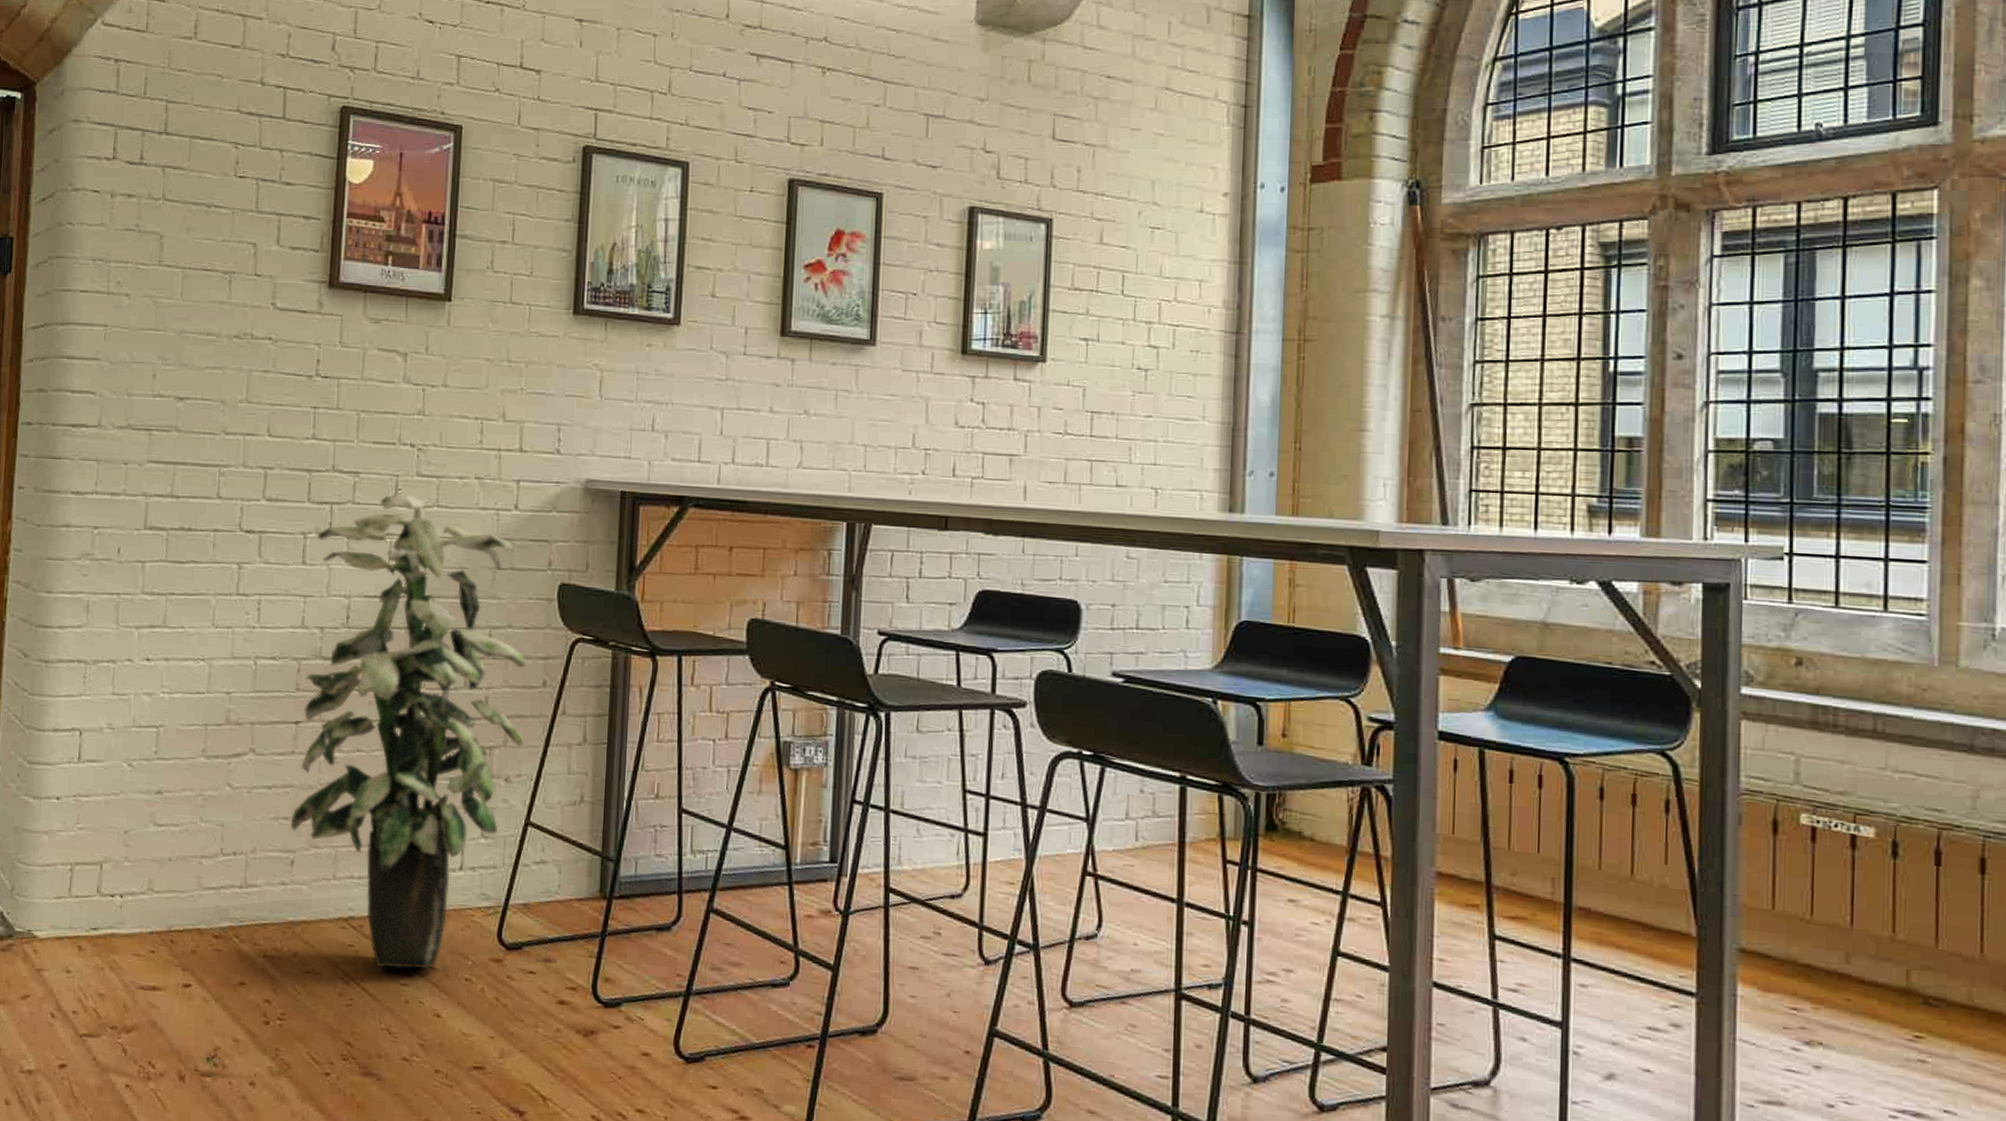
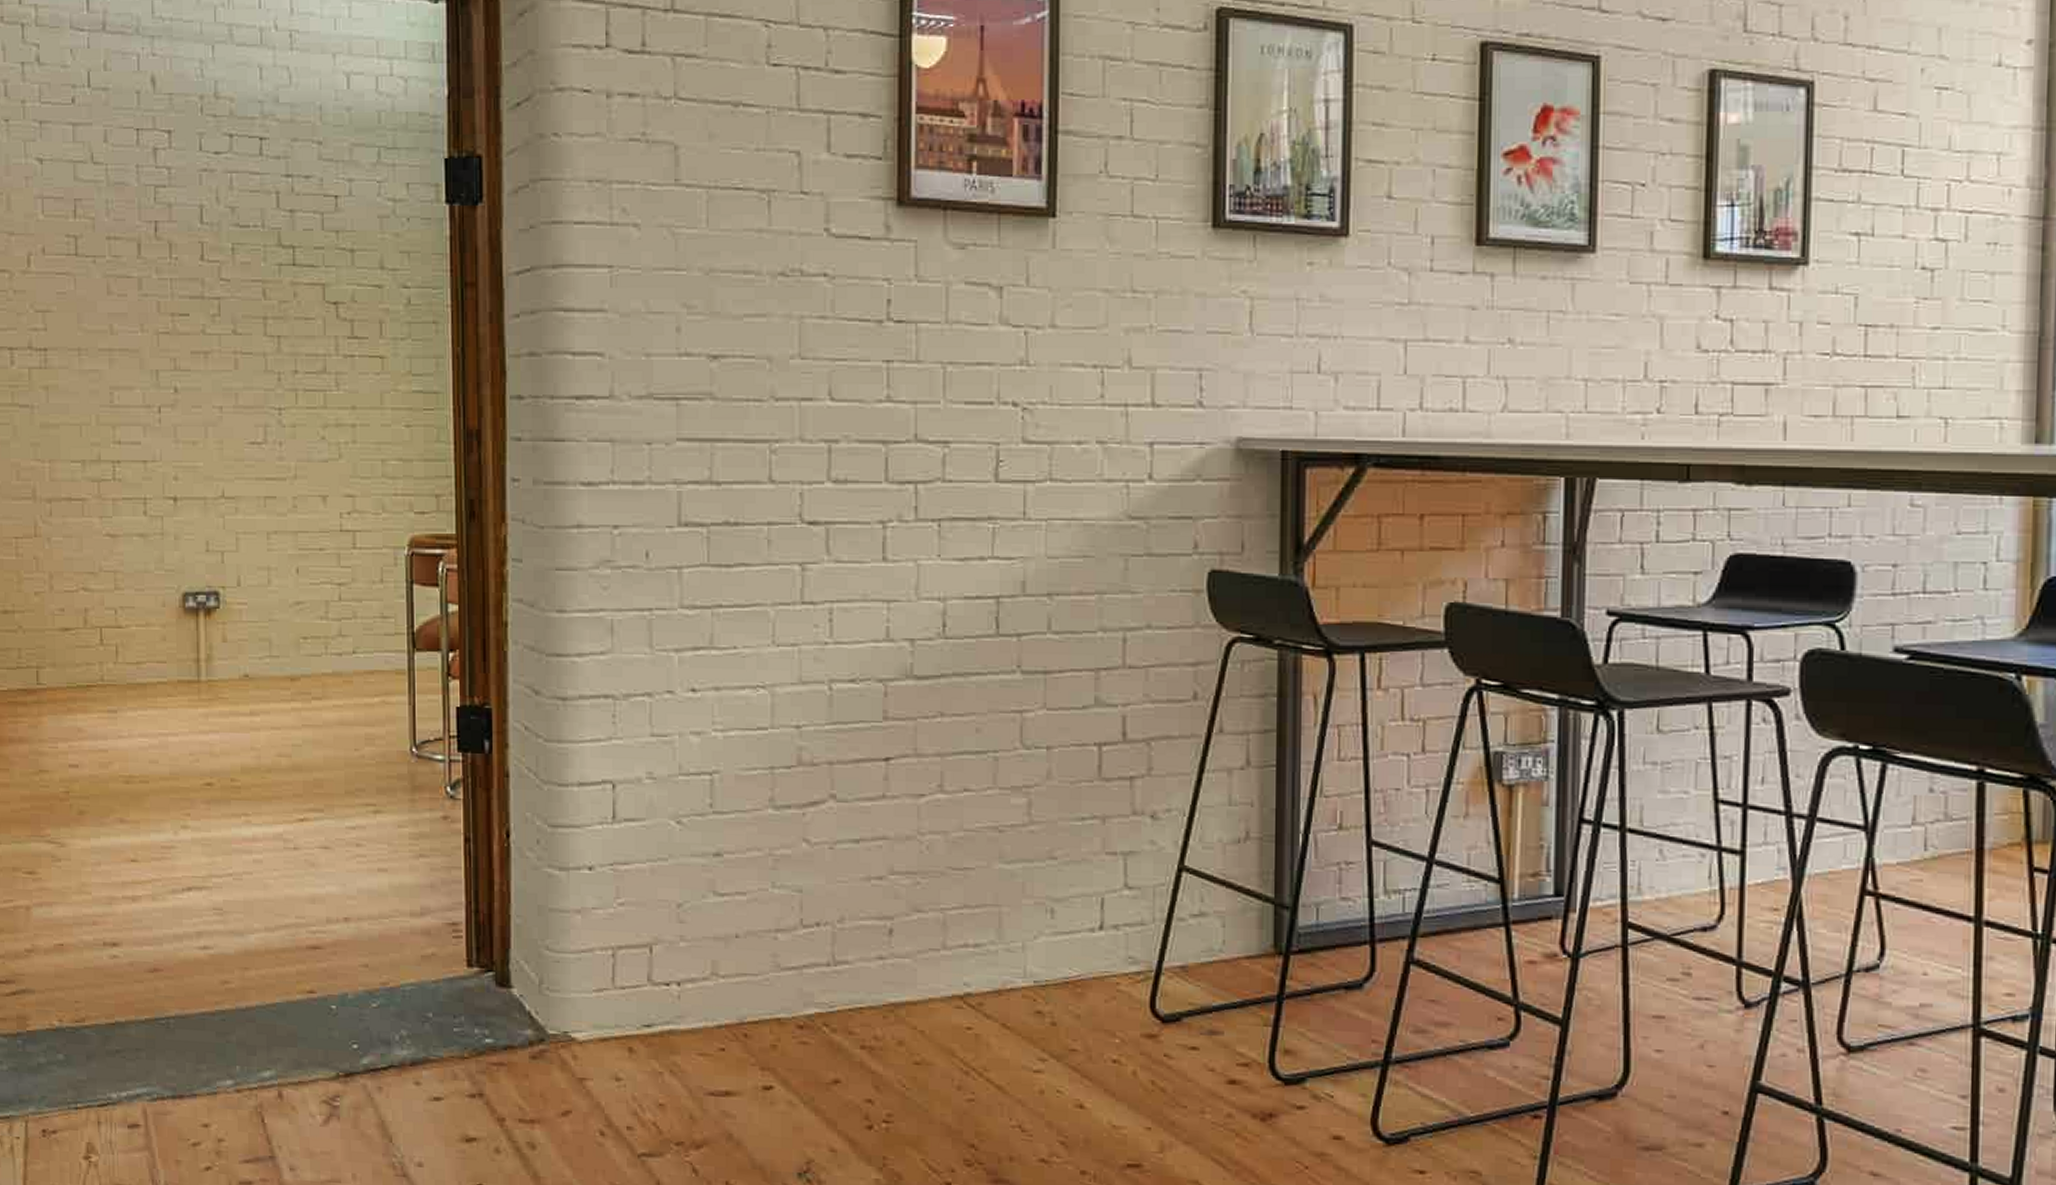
indoor plant: present [290,493,526,970] -> none [885,466,1172,1053]

